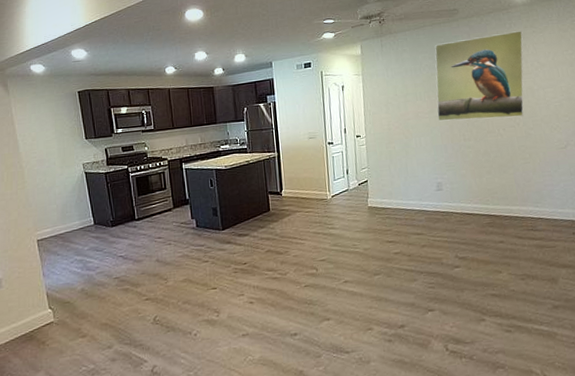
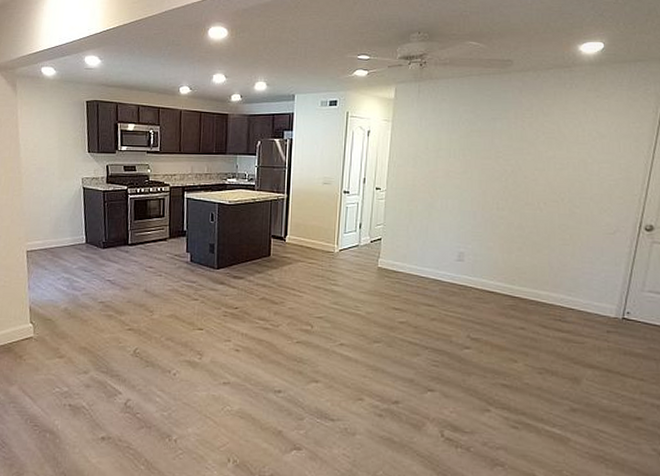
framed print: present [434,31,524,122] -> none [471,93,585,191]

